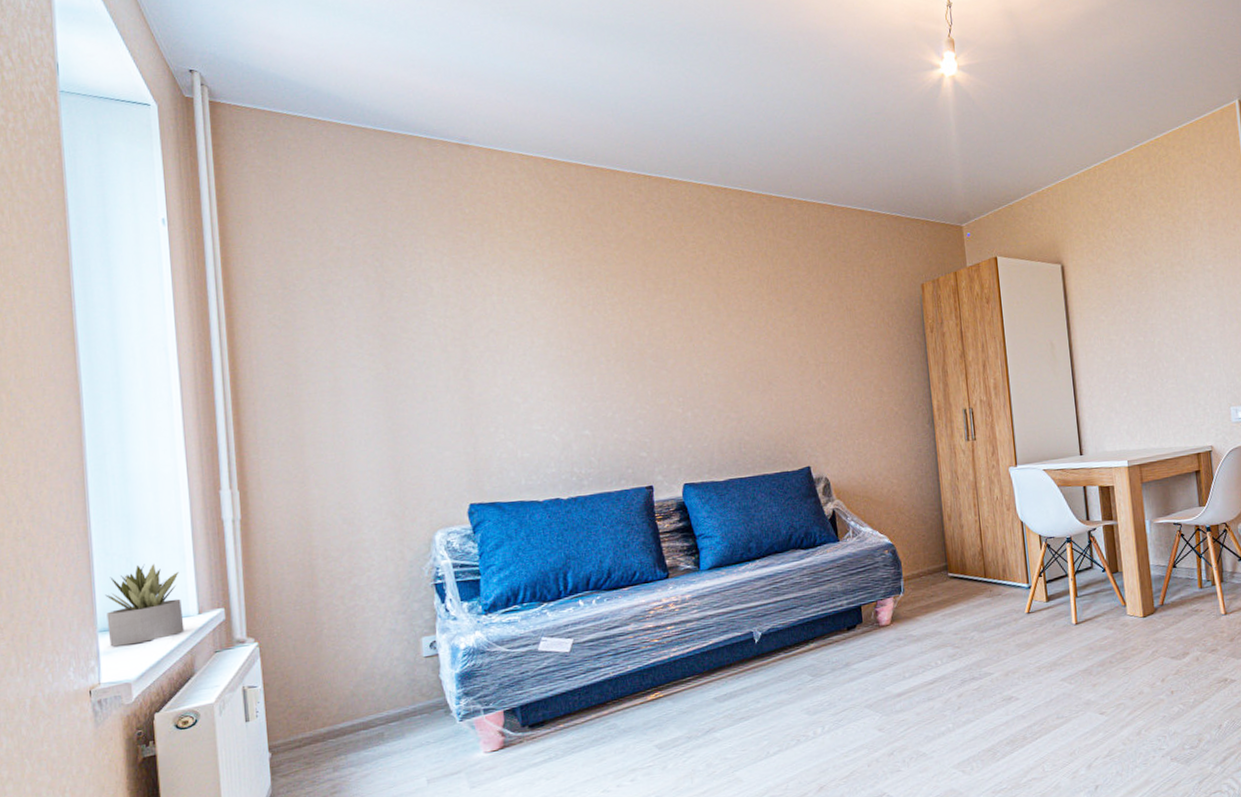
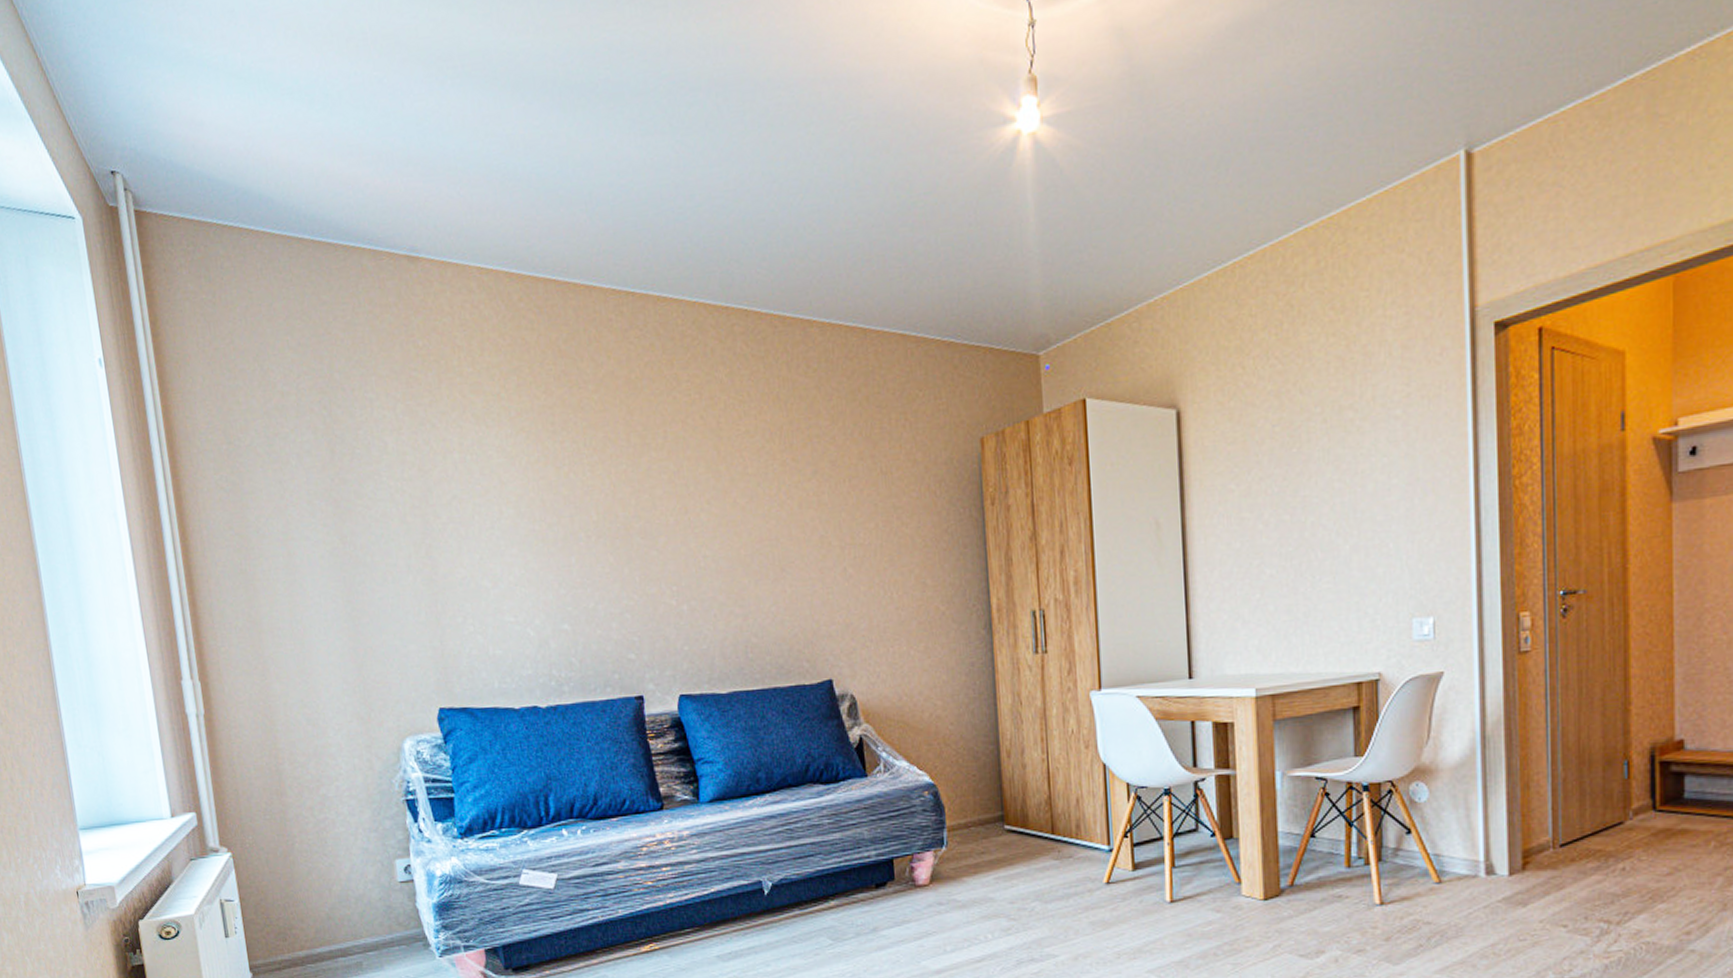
succulent plant: present [105,563,185,647] -> none [82,758,160,847]

